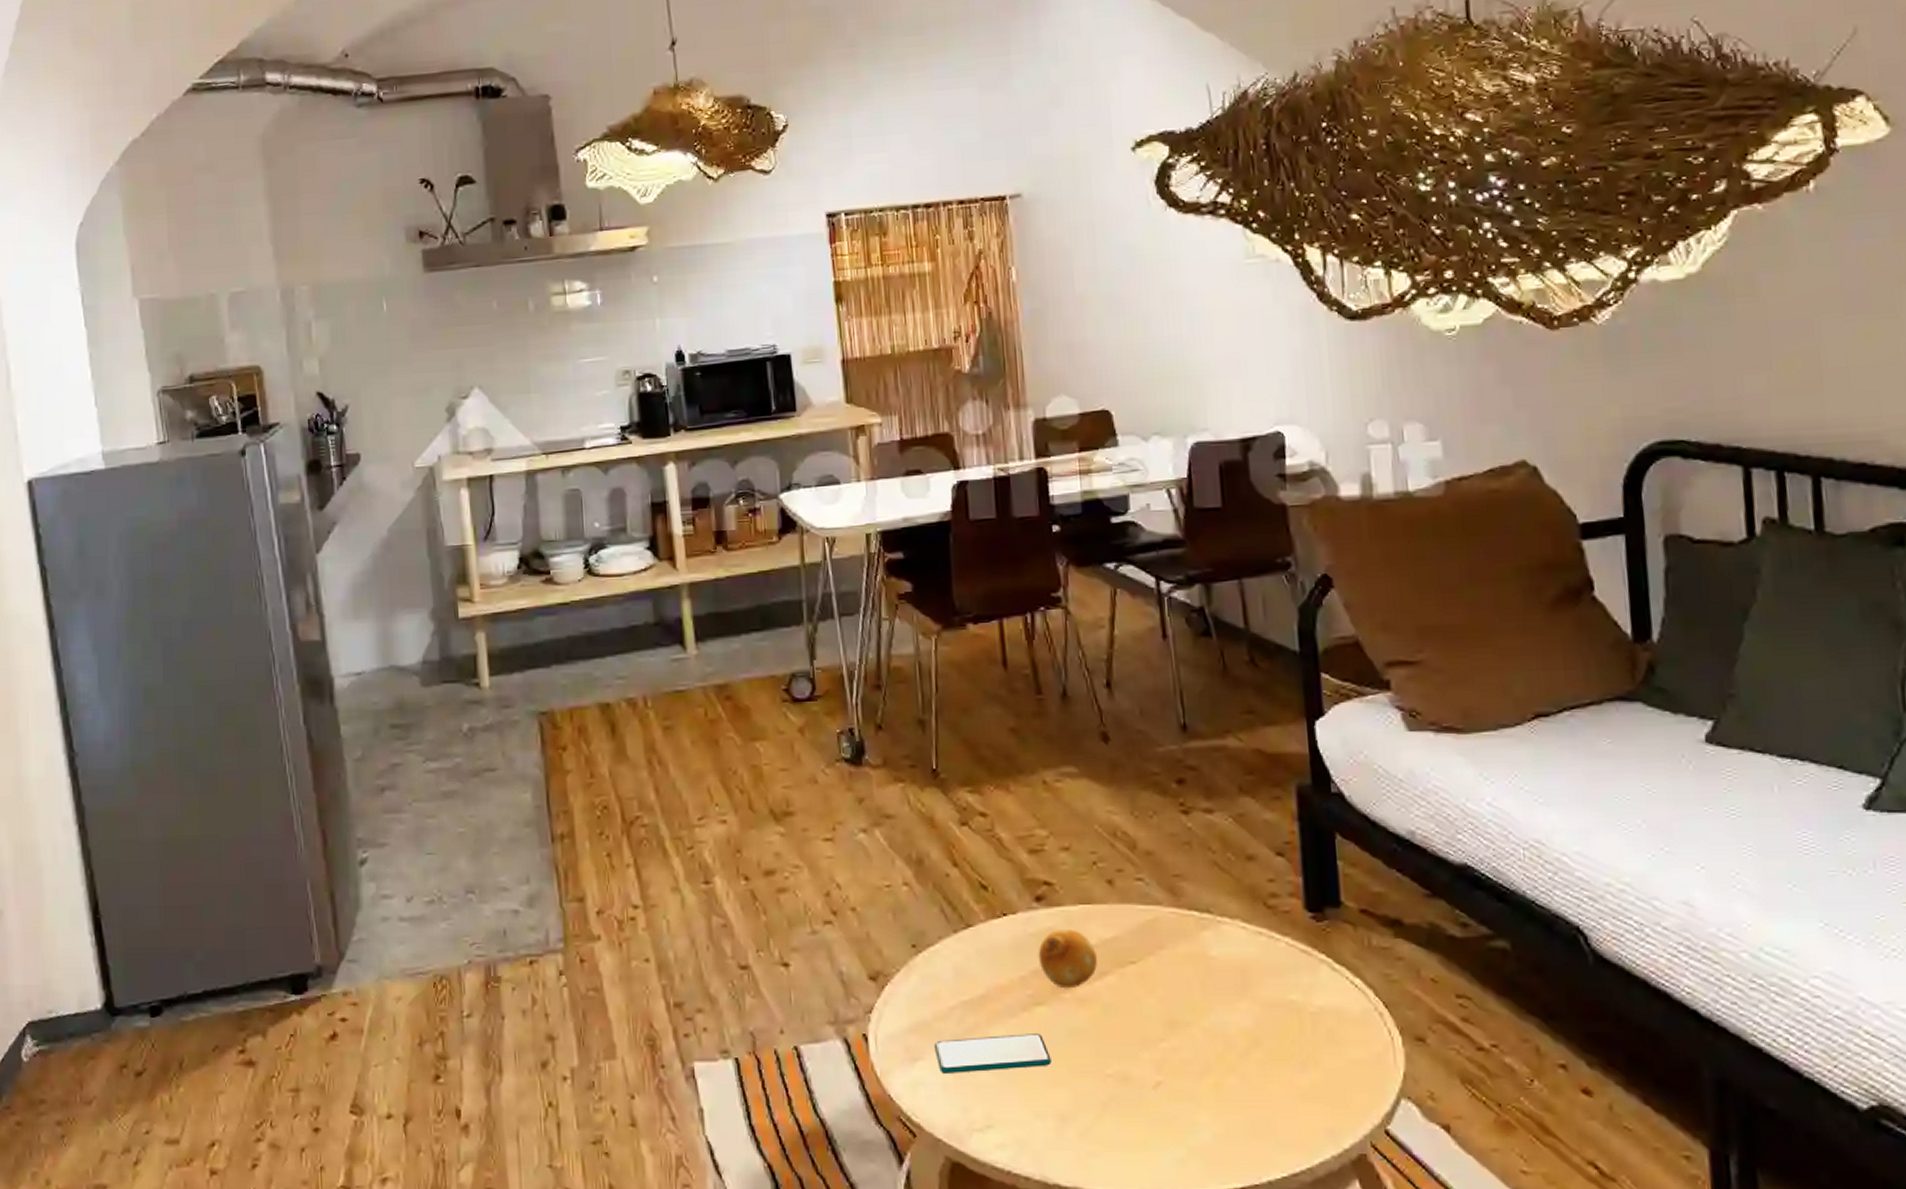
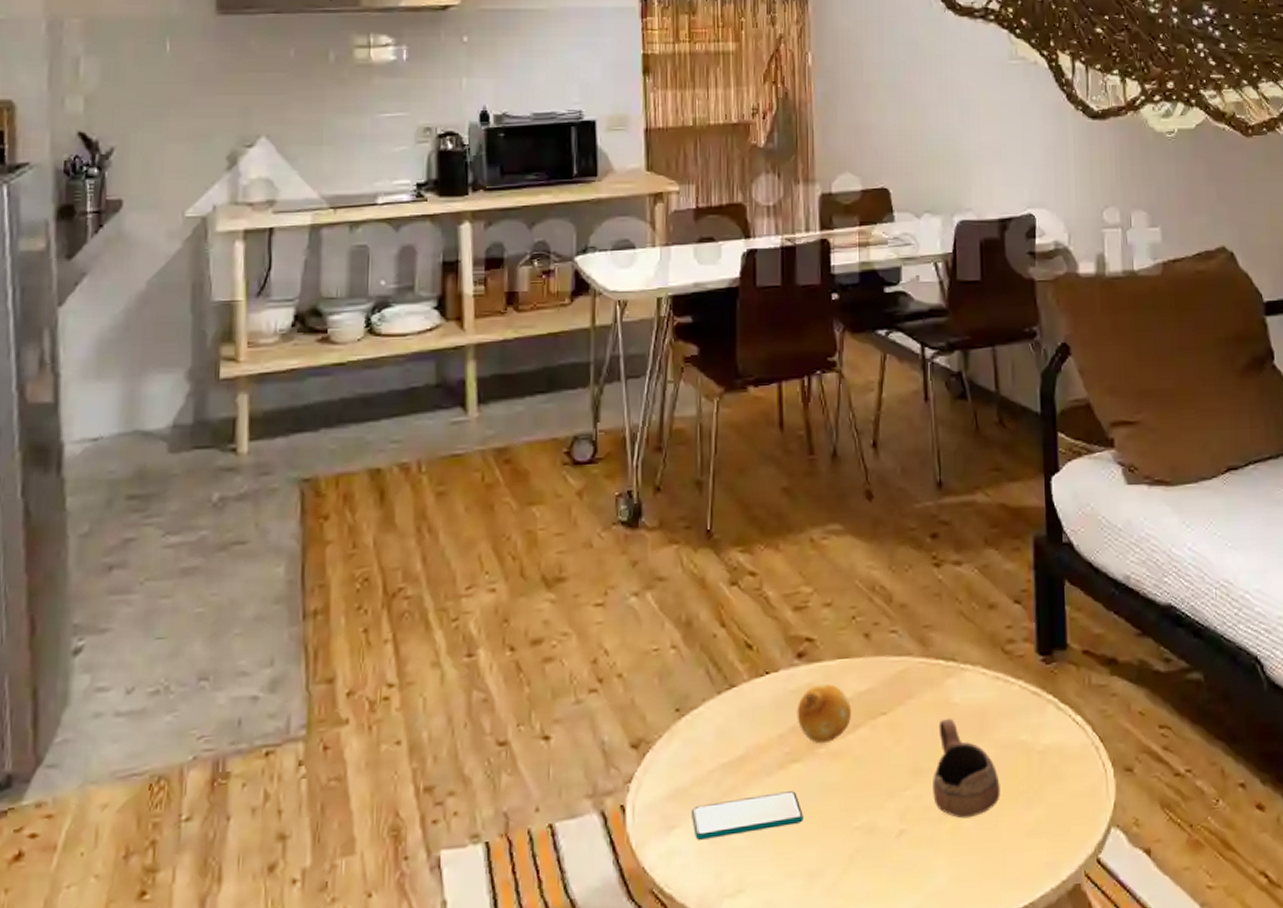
cup: none [1190,971,1269,1076] -> present [933,718,1000,819]

